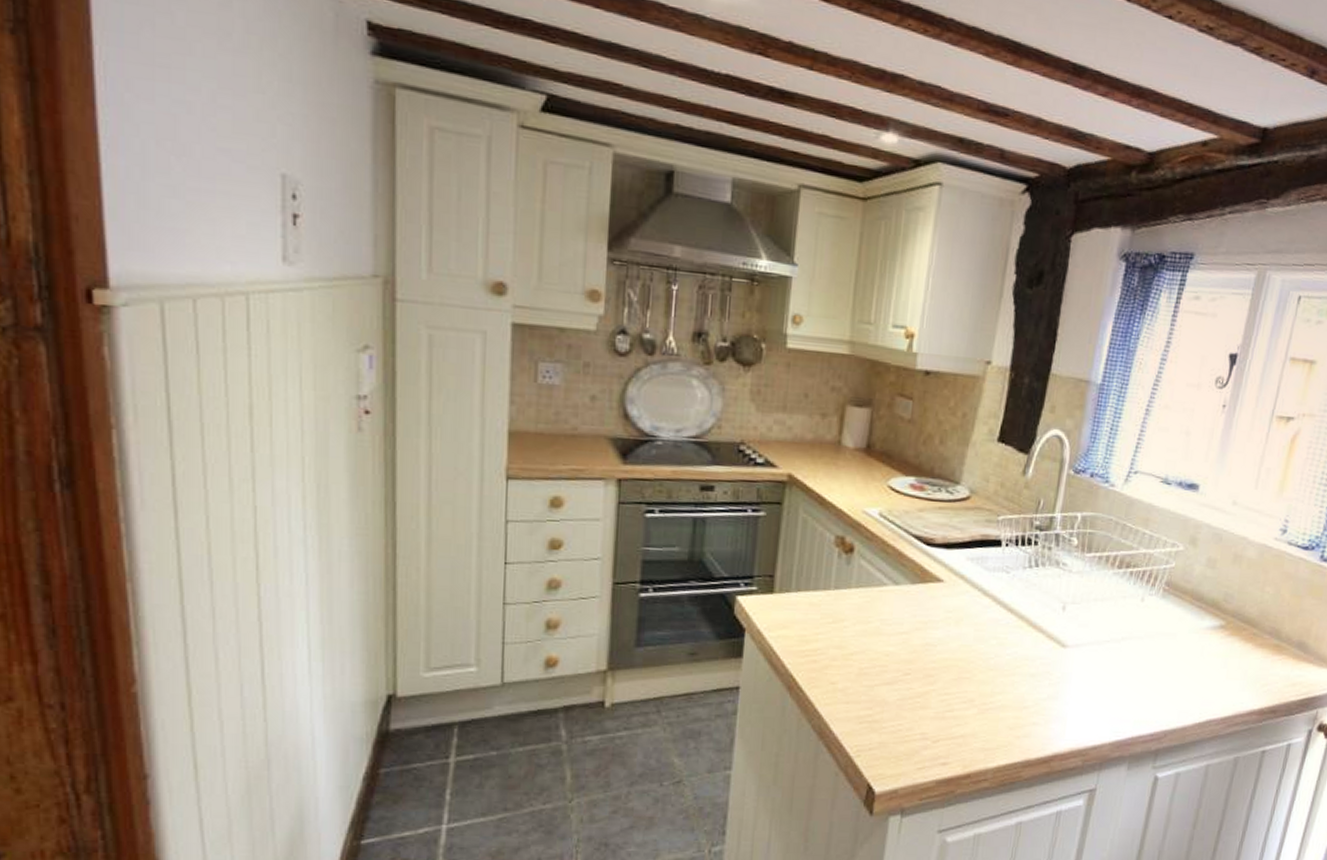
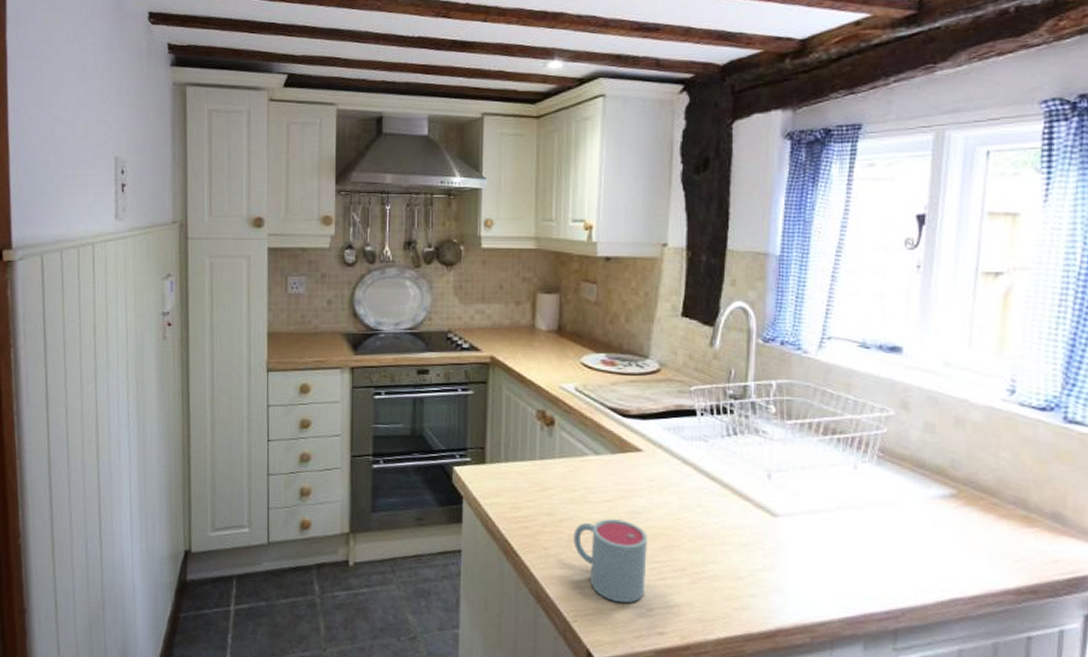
mug: none [863,651,940,736] -> present [573,519,647,604]

